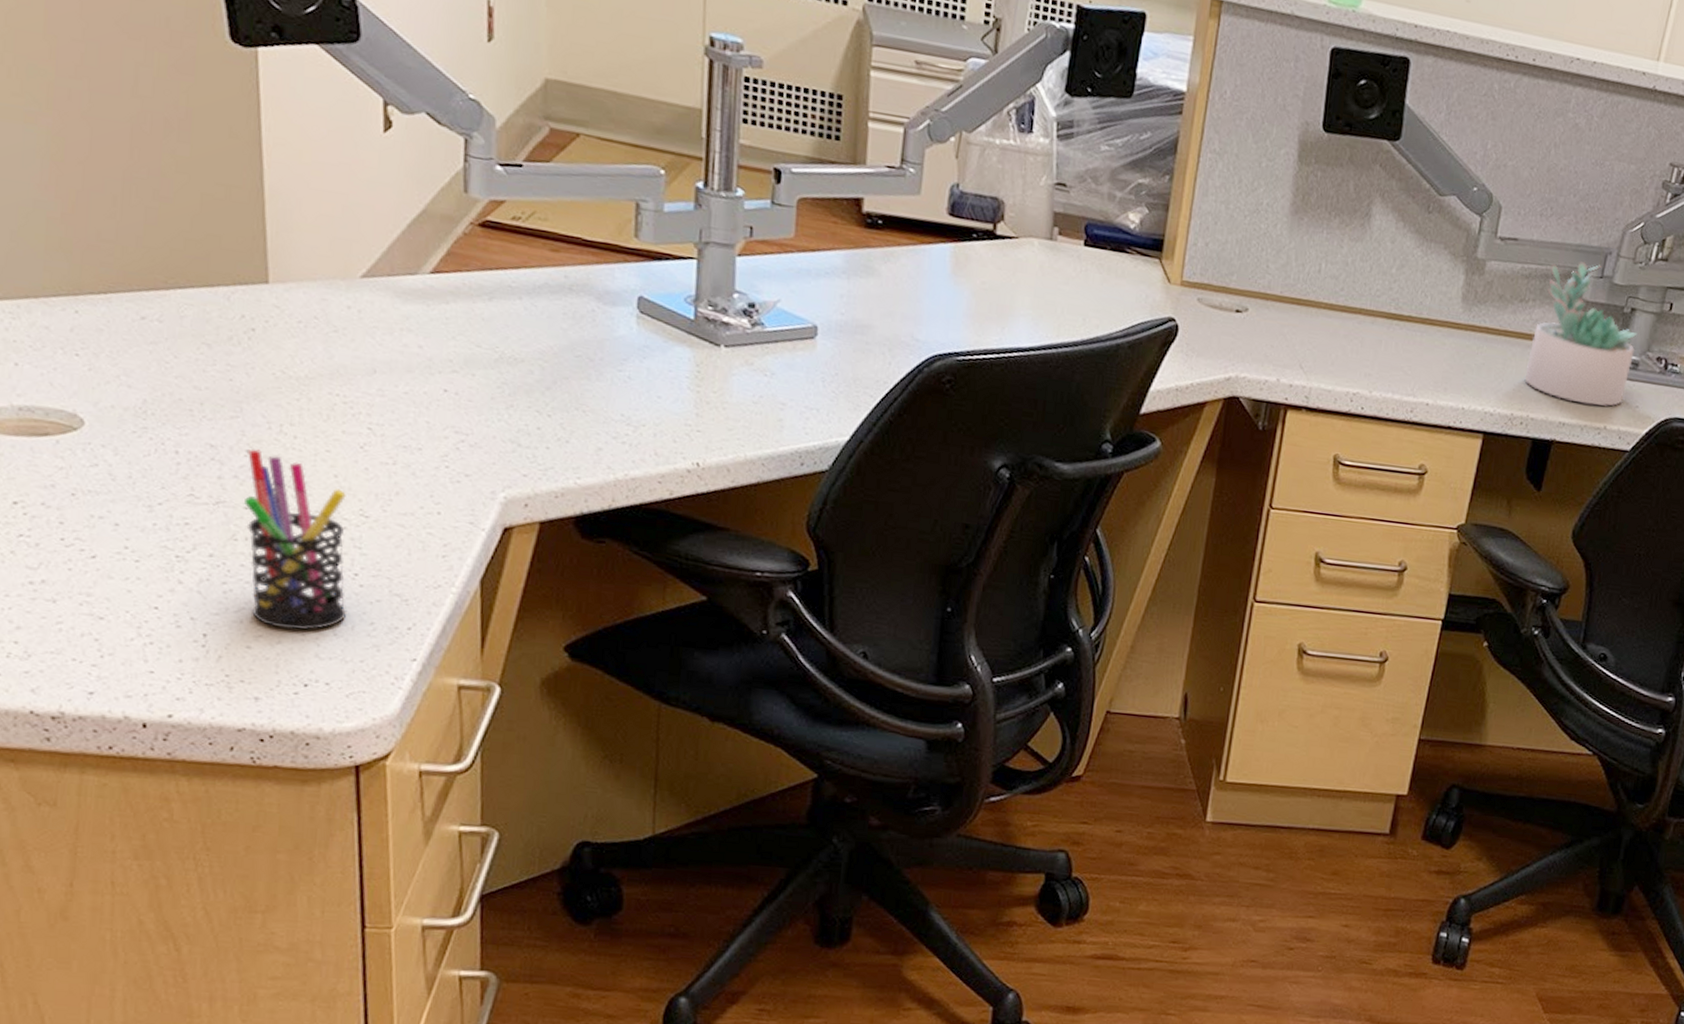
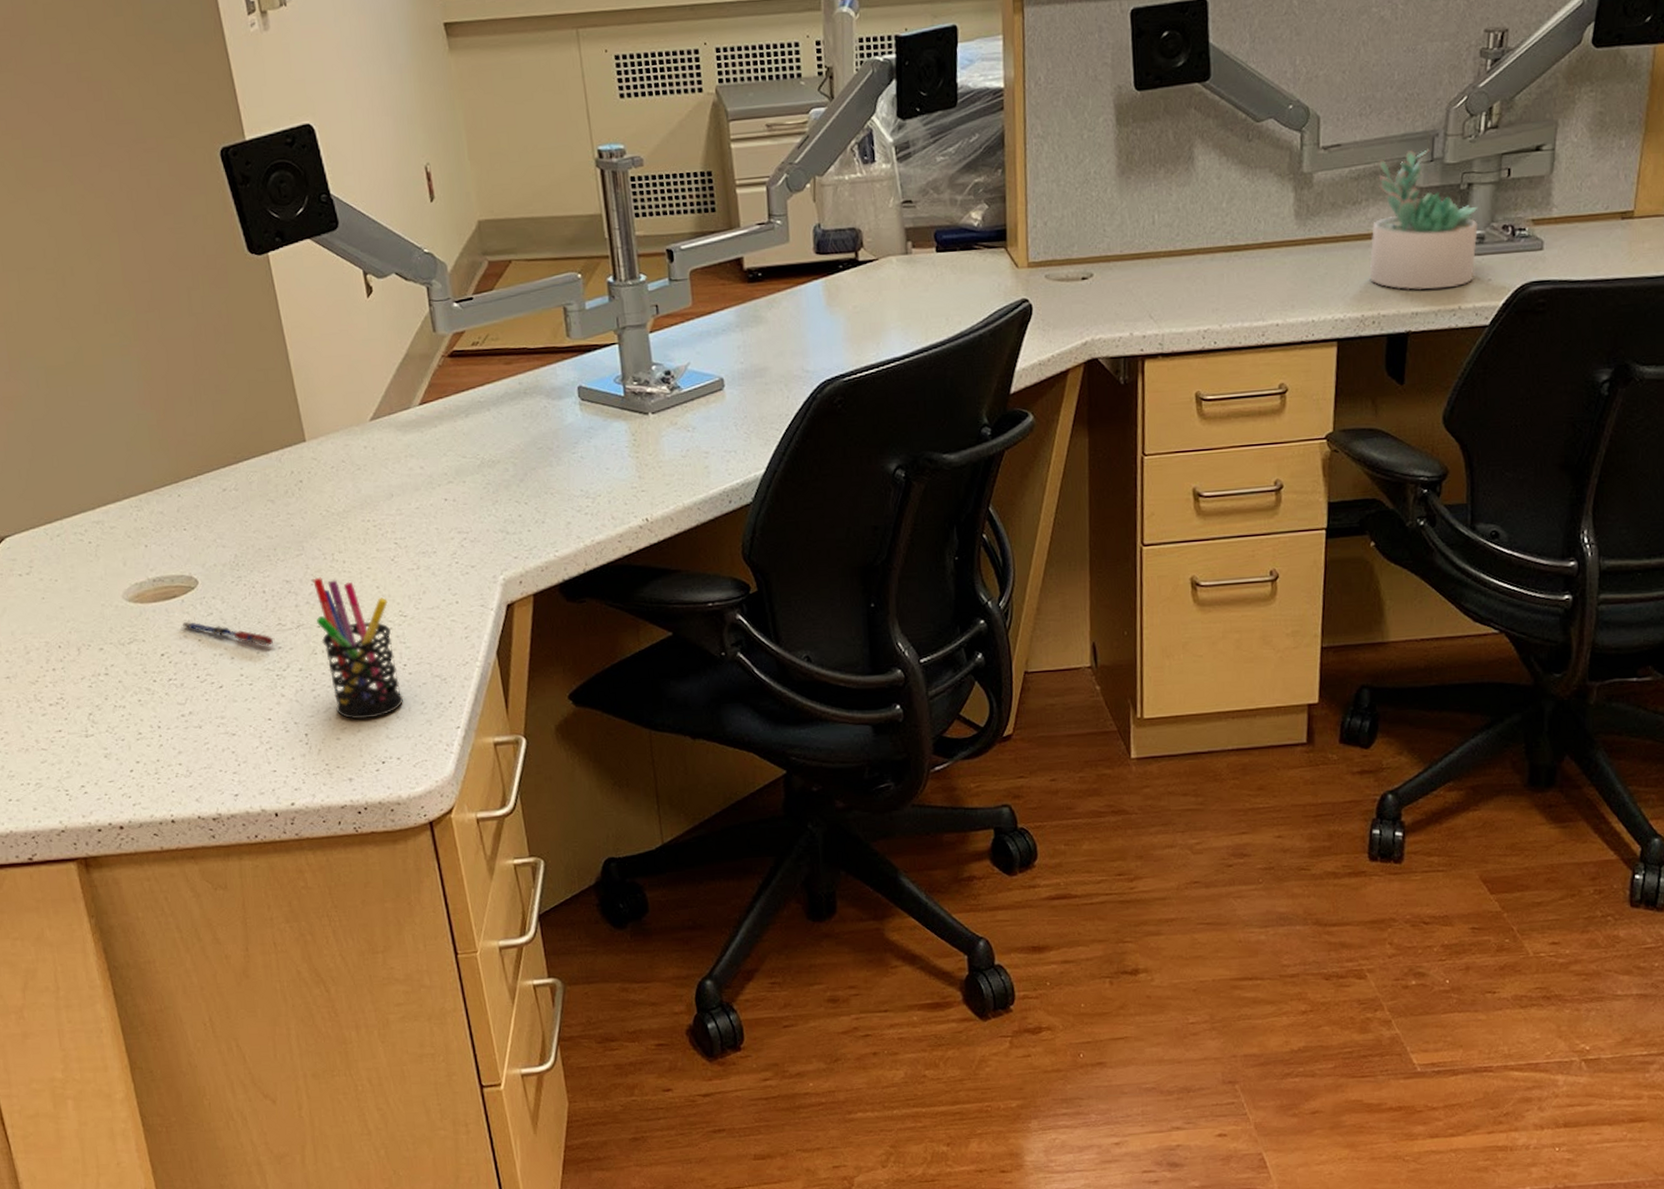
pen: none [48,468,182,519] -> present [181,622,275,646]

